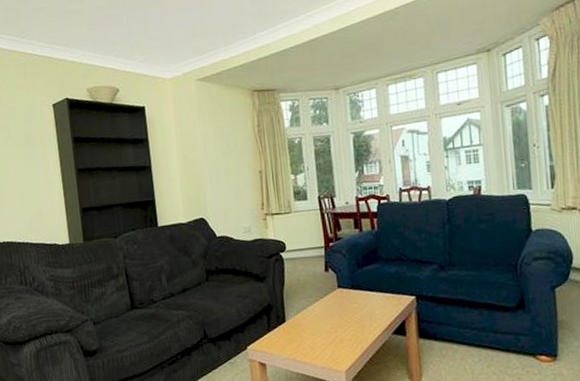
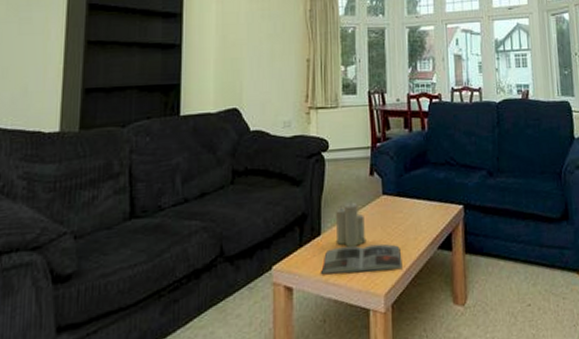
magazine: none [288,329,360,354] -> present [321,243,403,275]
candle: none [297,294,326,332] -> present [336,202,367,247]

